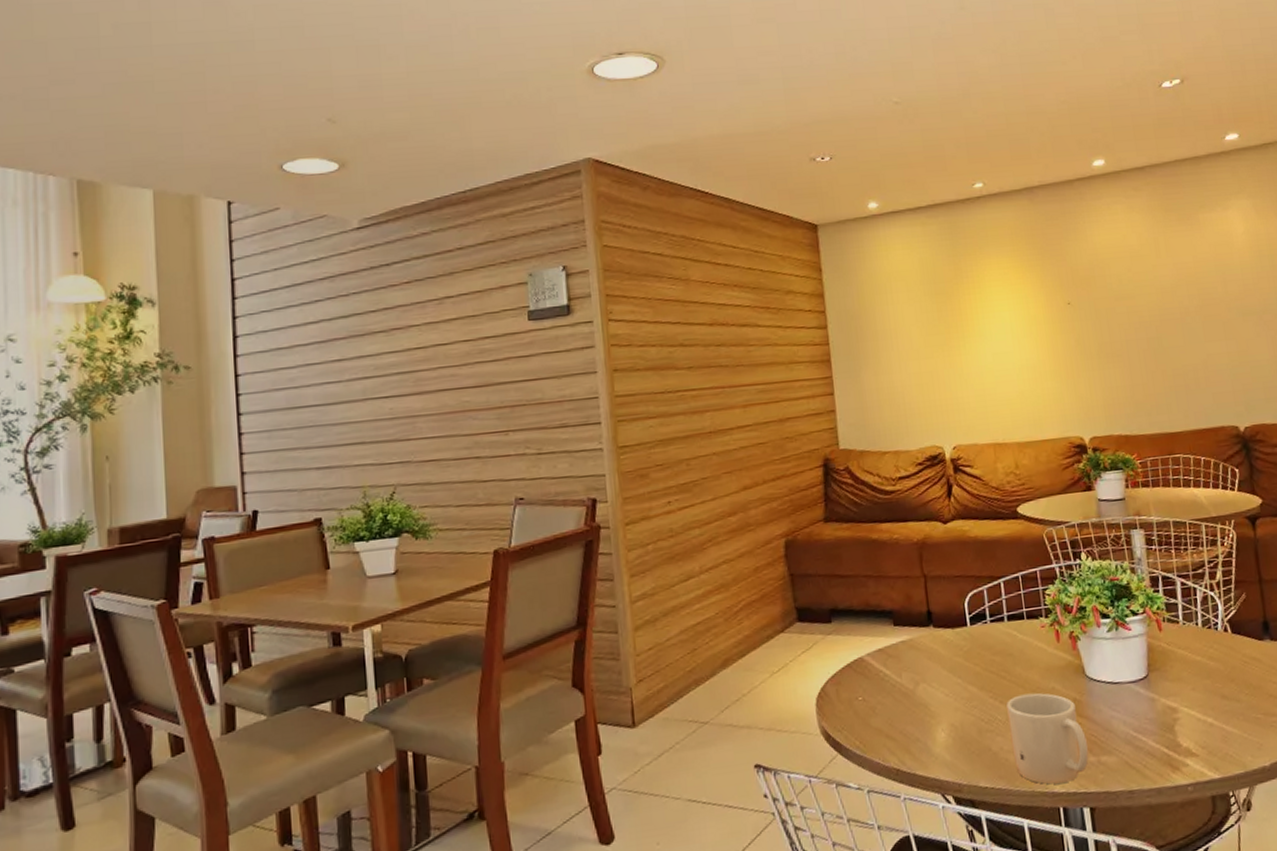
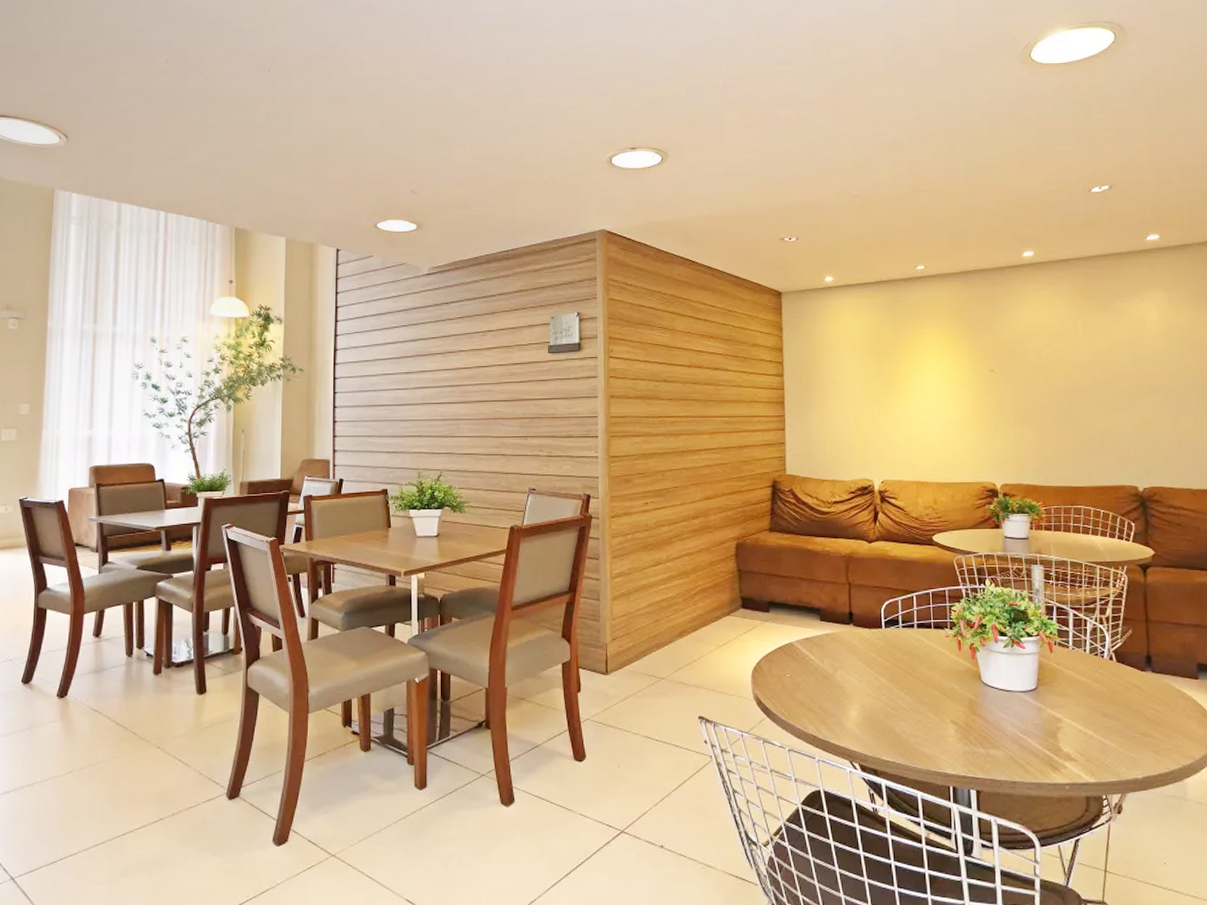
mug: present [1006,692,1089,785] -> none [911,690,979,766]

